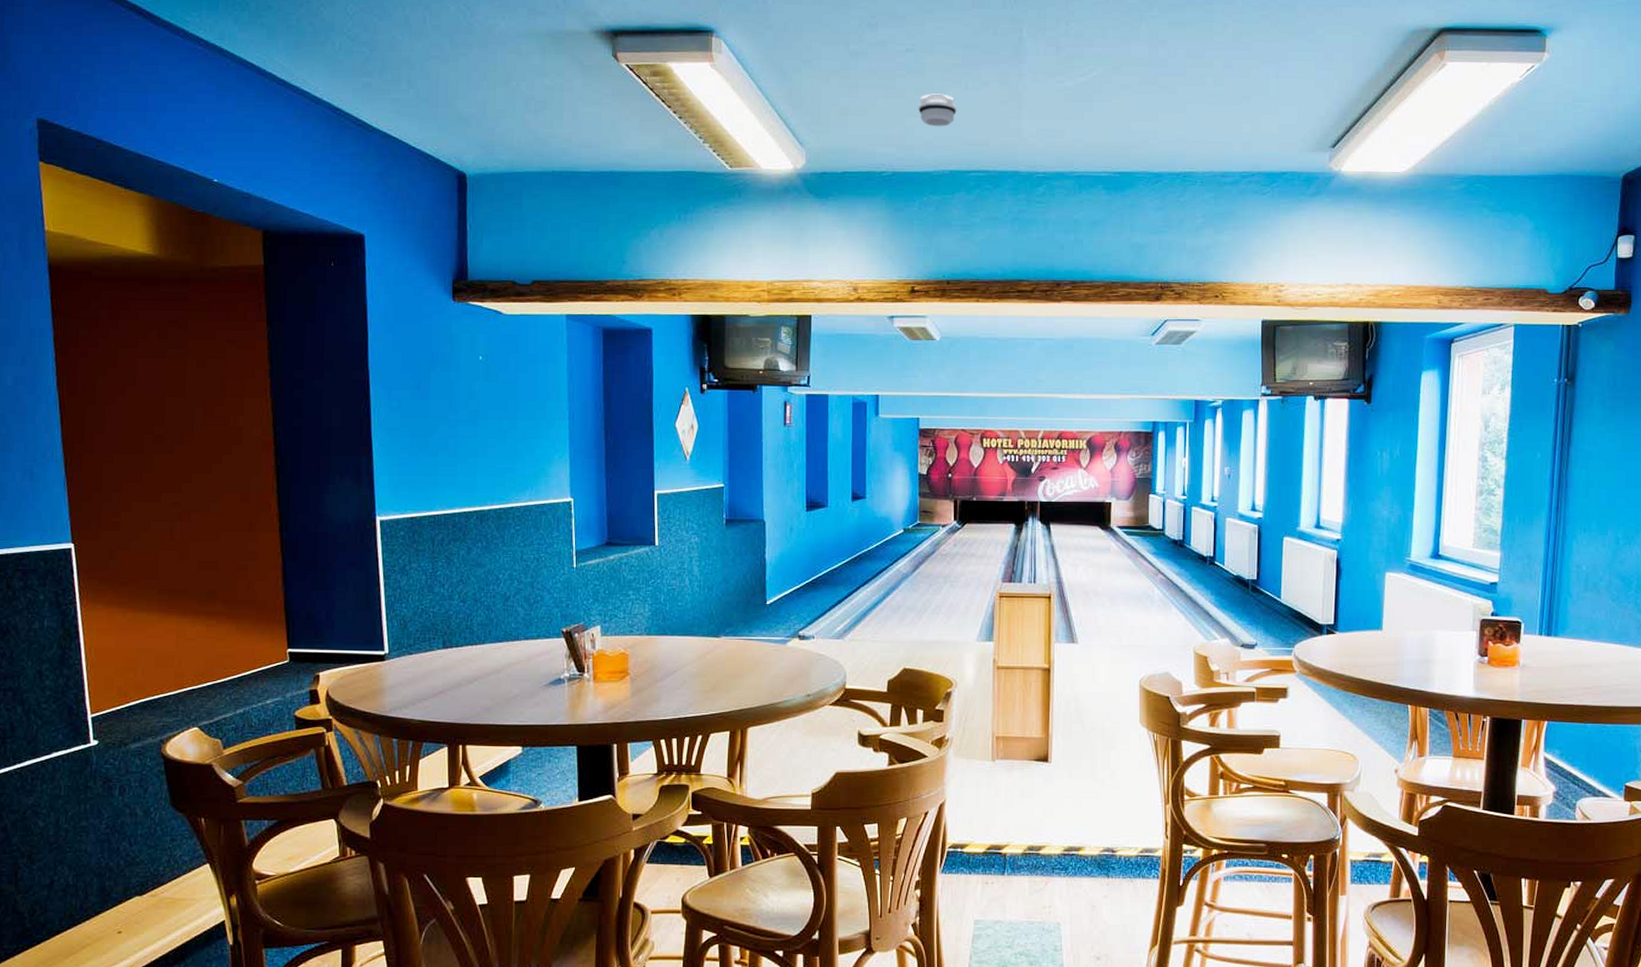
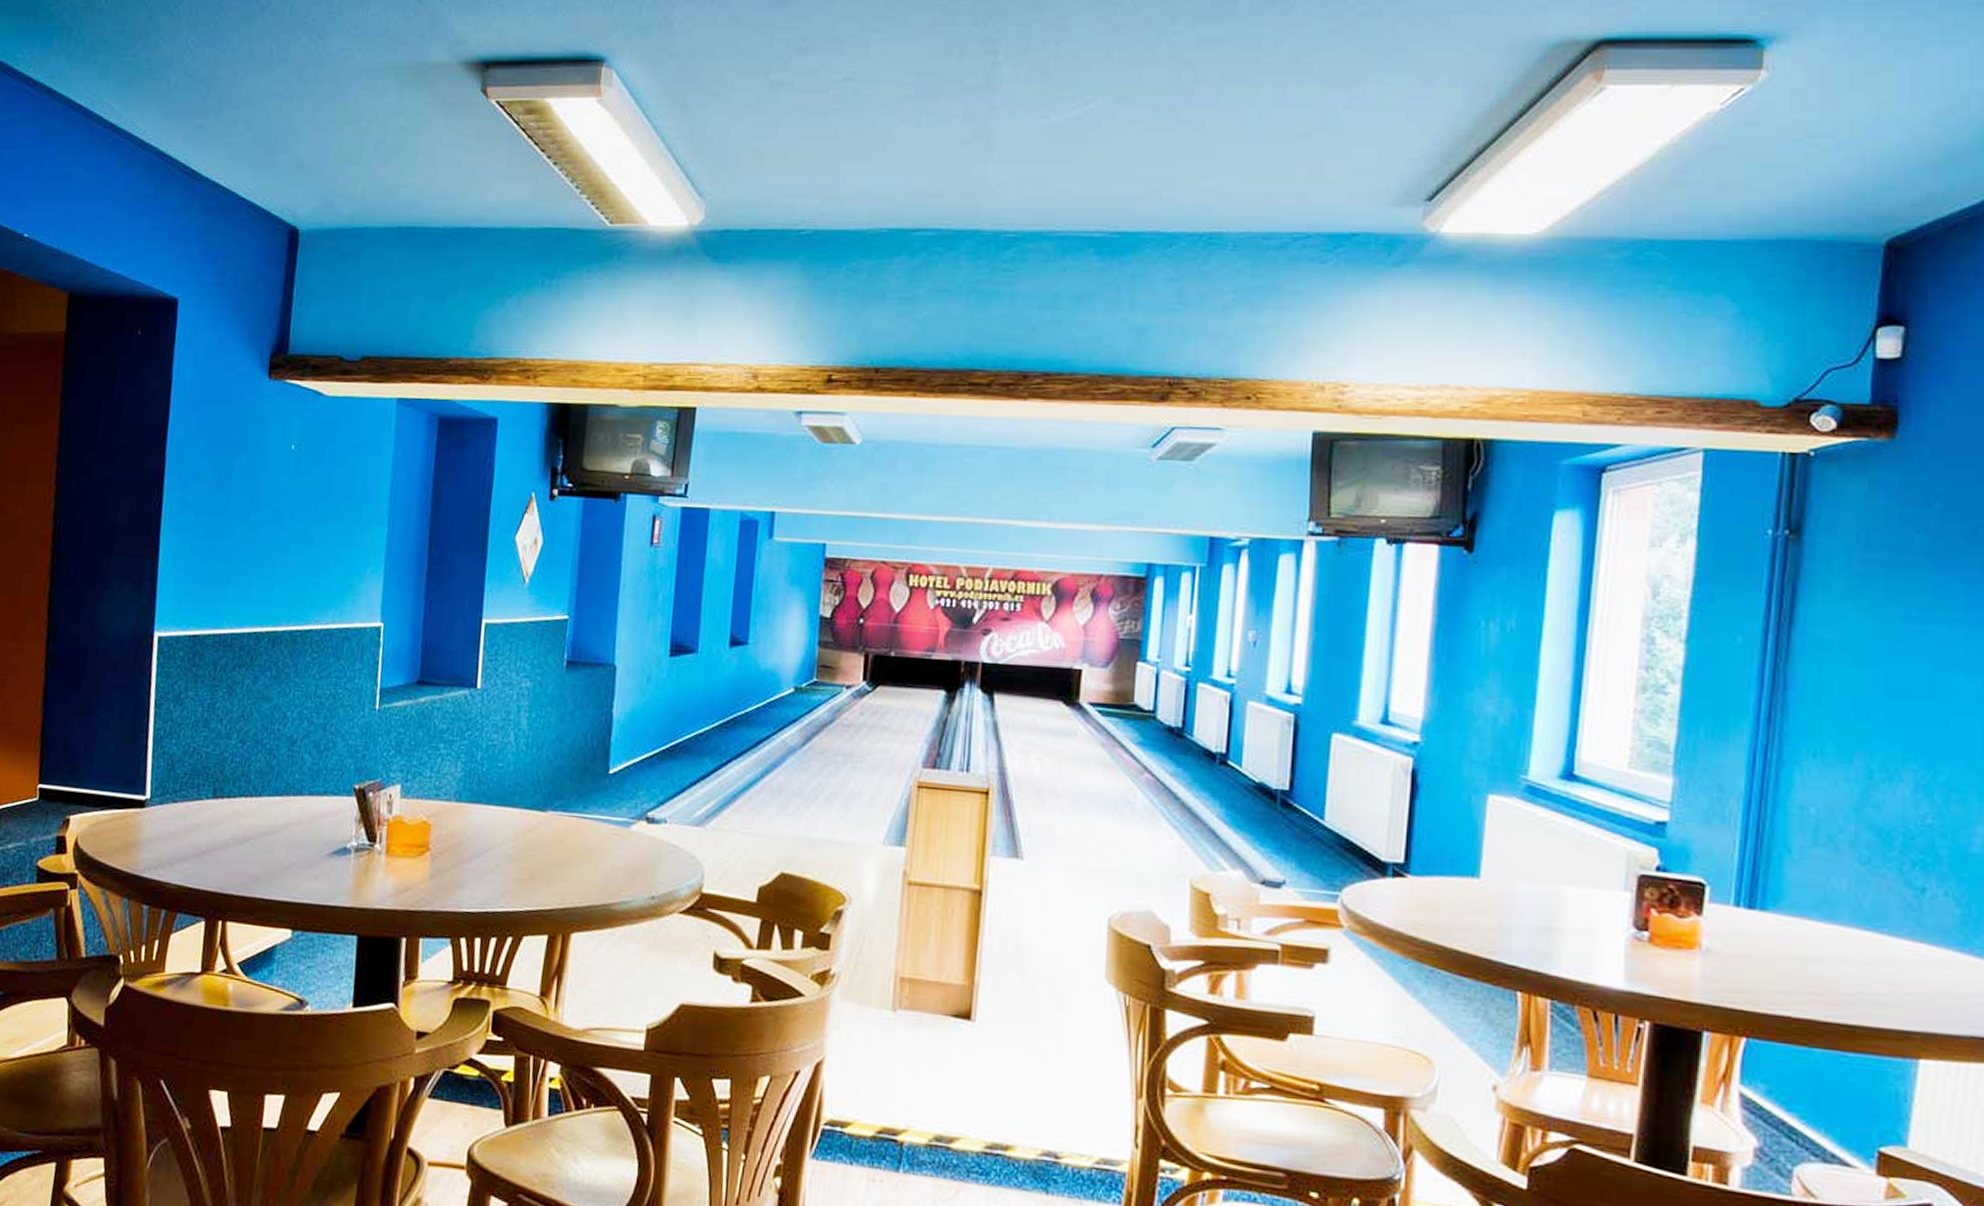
smoke detector: present [918,93,957,127] -> none [853,132,904,174]

